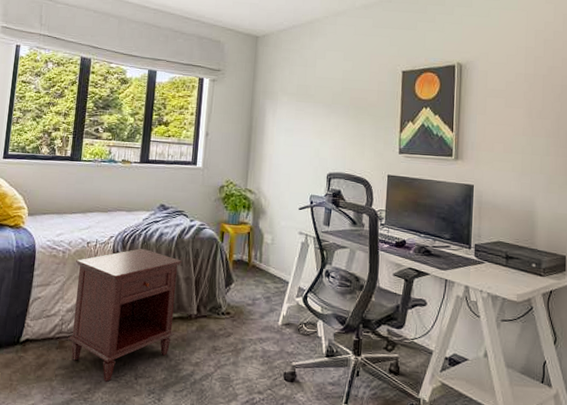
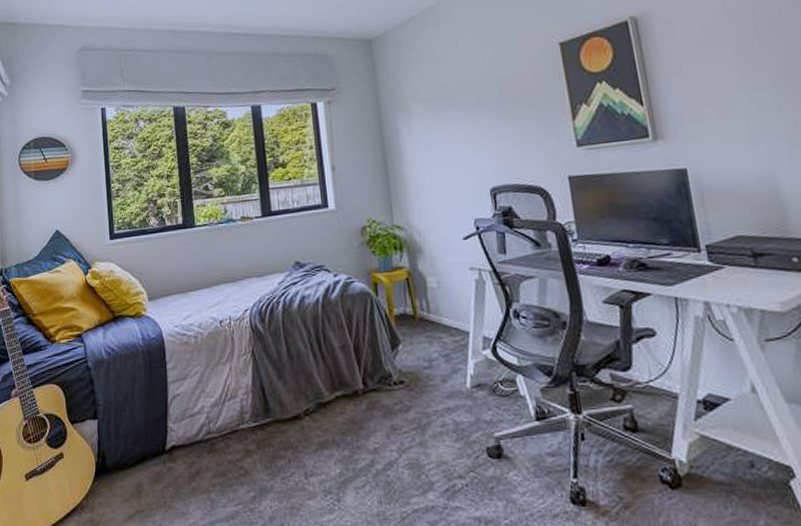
nightstand: present [68,248,182,382] -> none [211,317,341,486]

